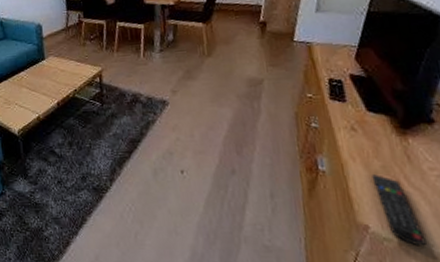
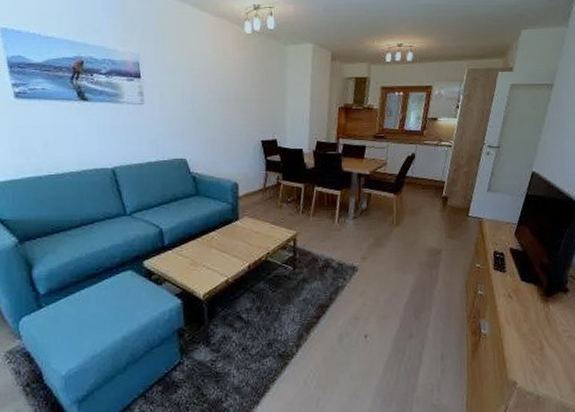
remote control: present [371,174,426,247] -> none [521,336,557,398]

